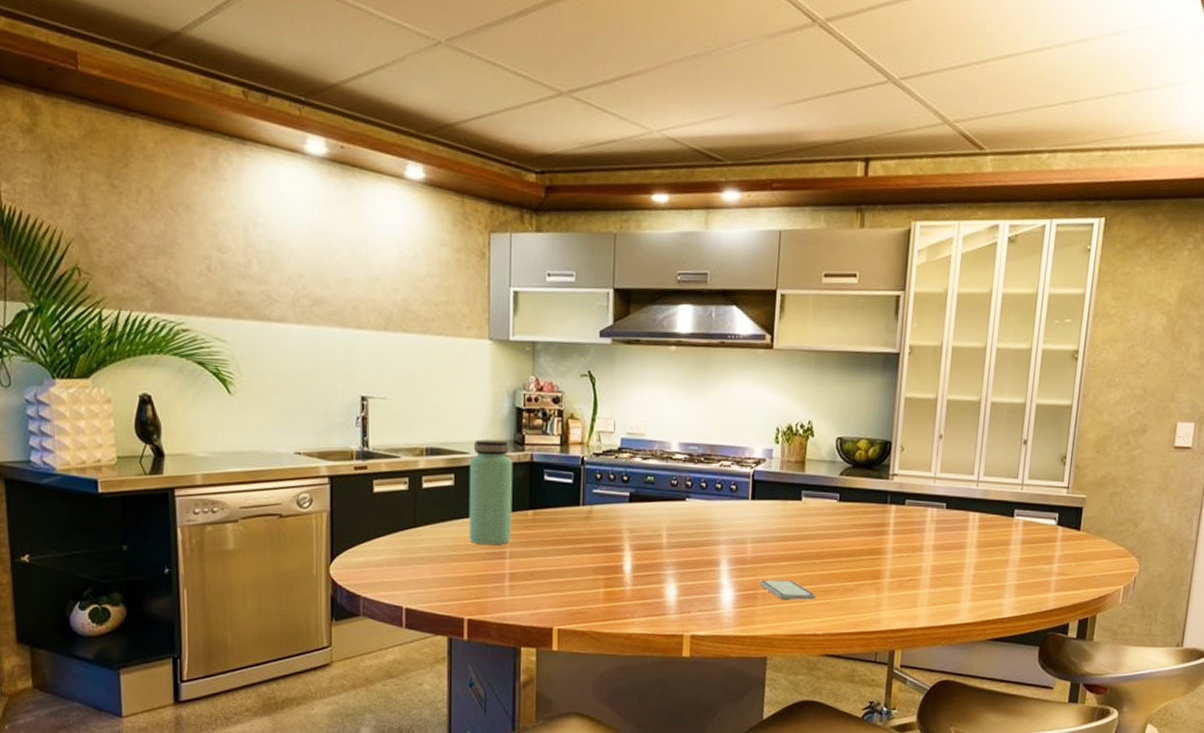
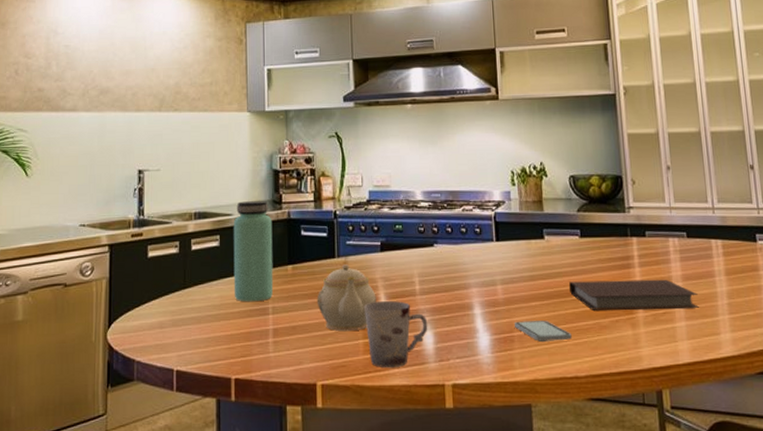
teapot: none [557,513,621,579] -> present [316,264,377,331]
cup: none [607,552,672,617] -> present [364,301,428,368]
notebook: none [820,544,946,577] -> present [569,279,700,310]

